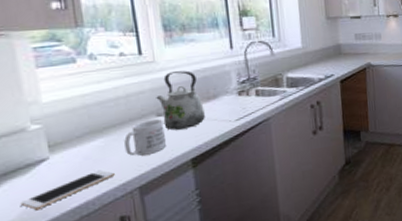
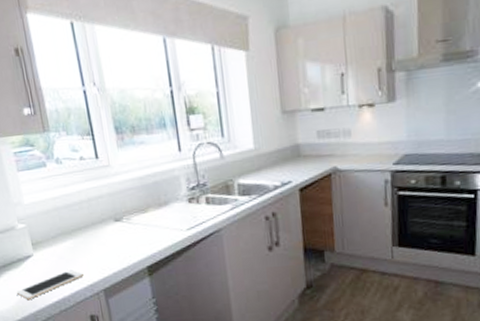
mug: present [124,119,166,156] -> none [89,223,124,259]
kettle: present [156,70,205,131] -> none [113,175,158,236]

